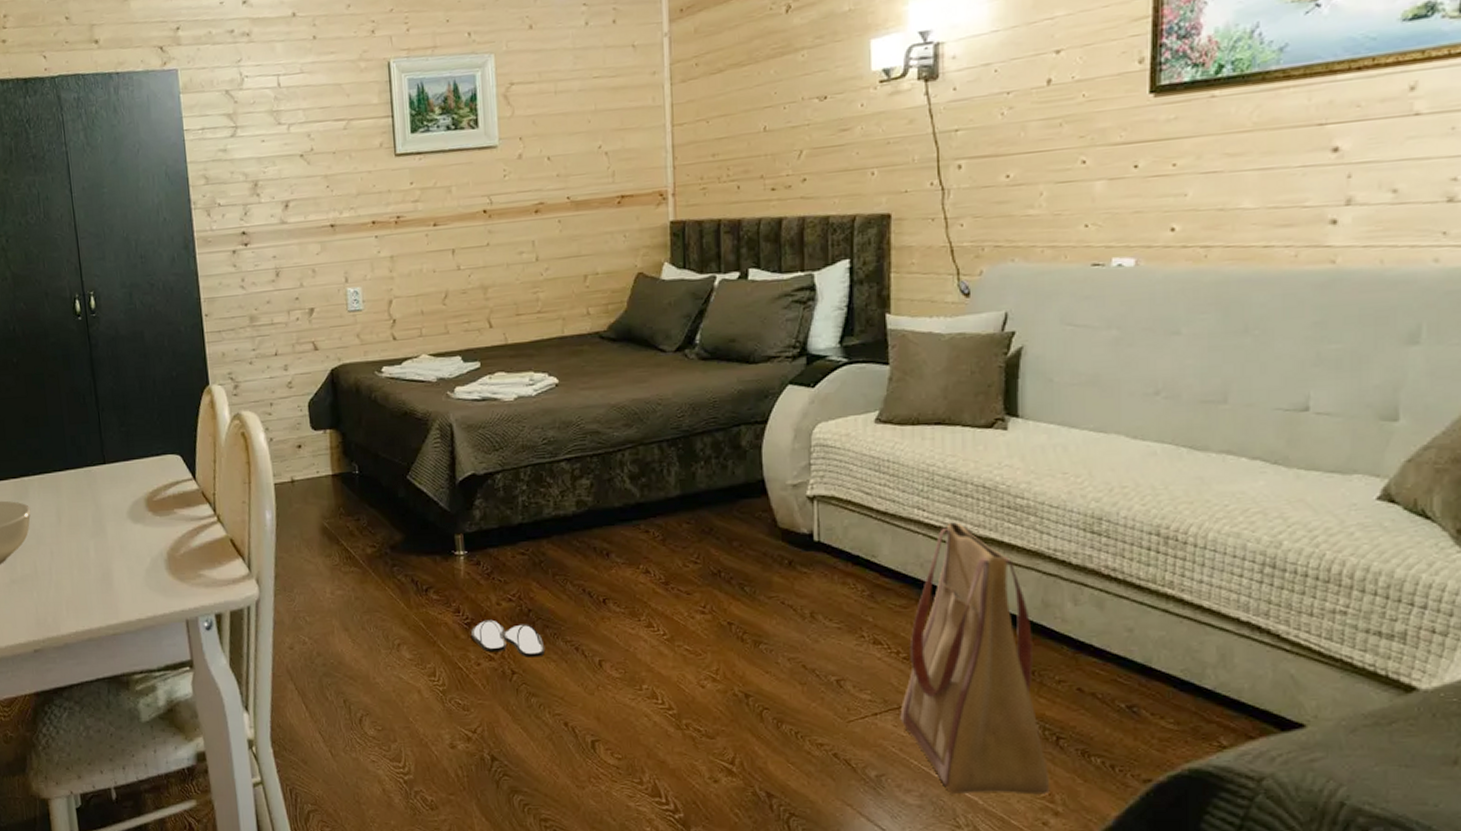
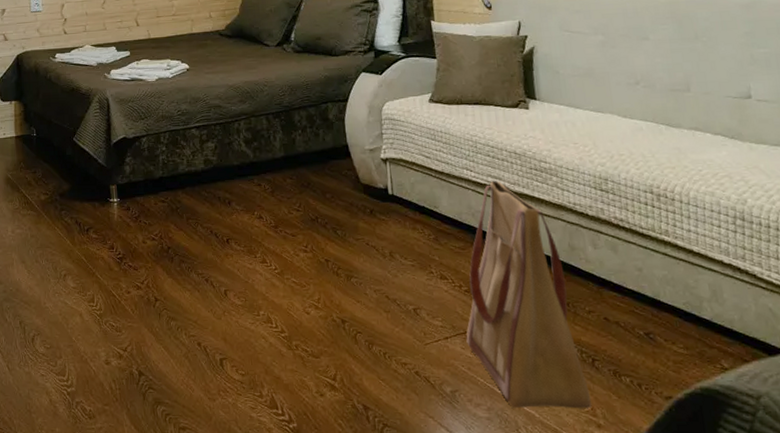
slippers: present [471,619,545,658] -> none [123,255,182,287]

